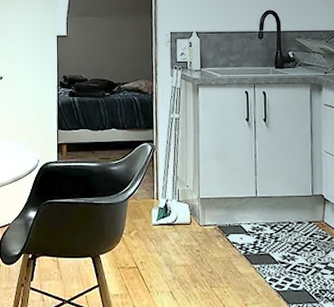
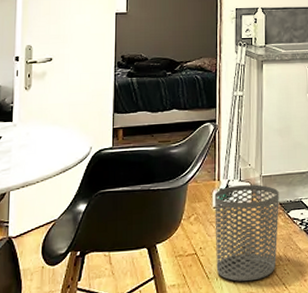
waste bin: none [154,205,218,299] -> present [215,184,279,282]

